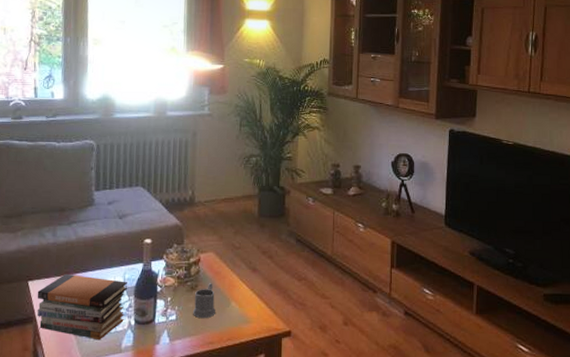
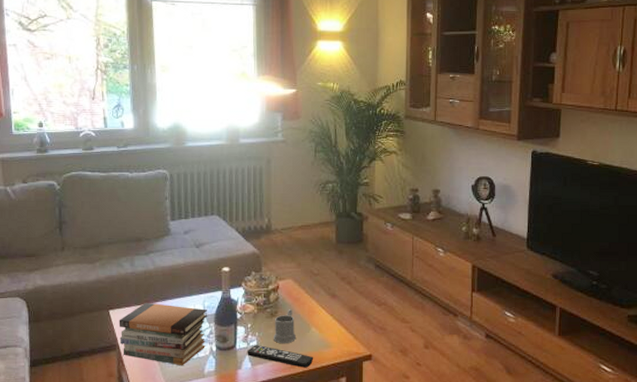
remote control: none [166,319,233,344] -> present [247,345,314,368]

